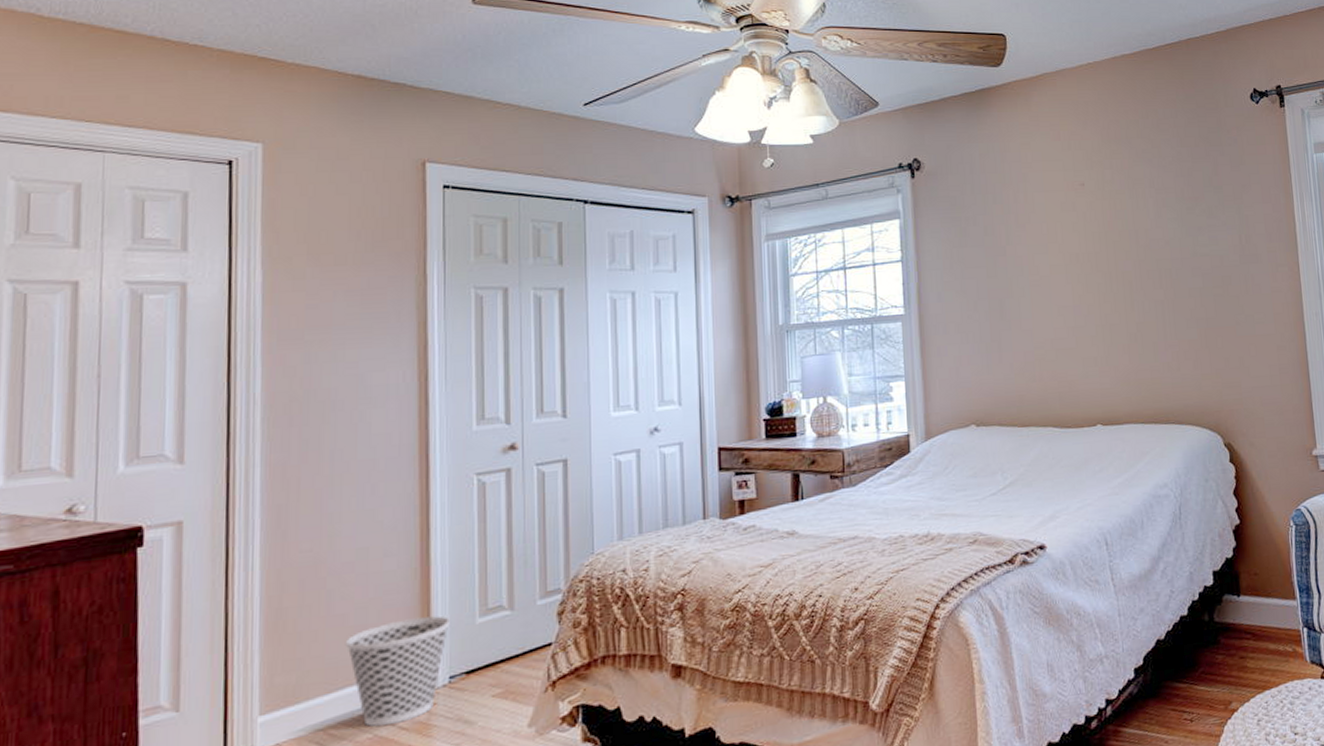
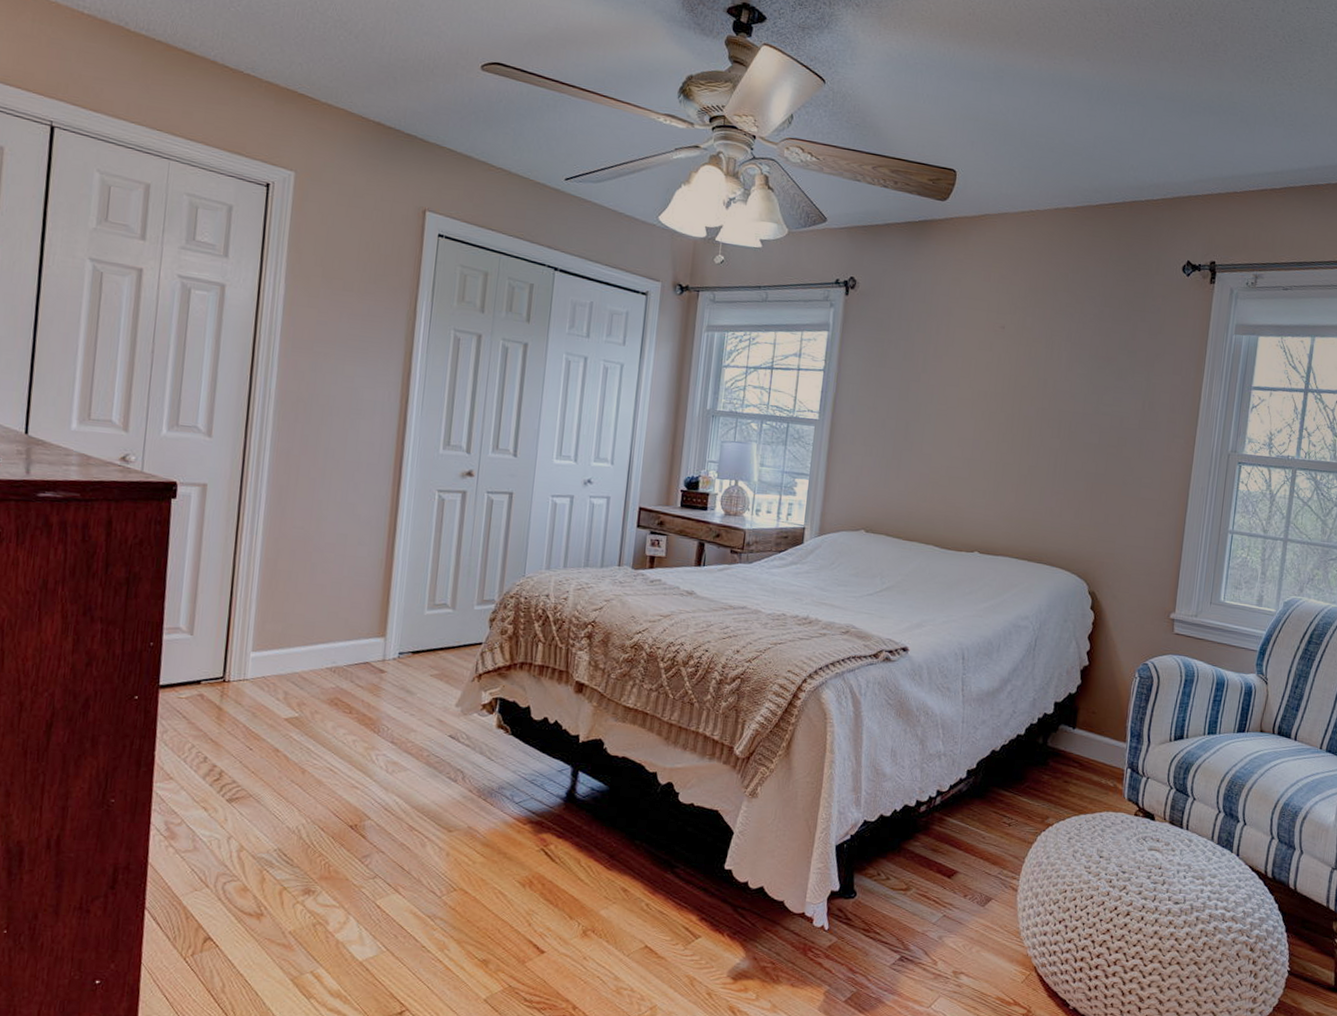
wastebasket: present [345,616,450,727] -> none [321,599,404,681]

